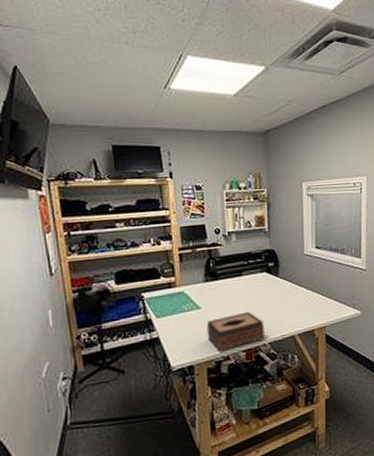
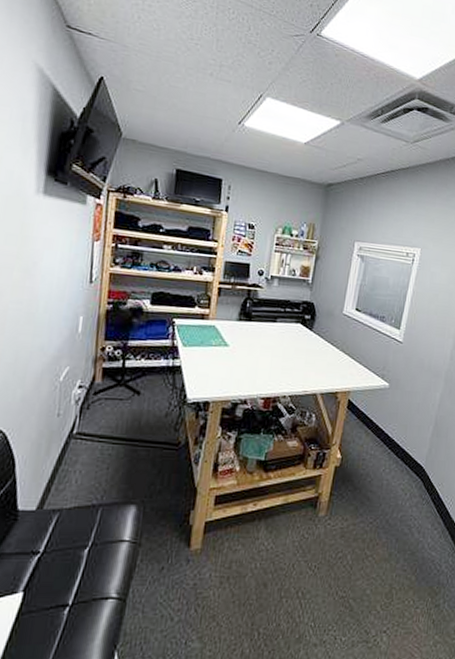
tissue box: present [206,311,265,353] -> none [229,359,288,395]

